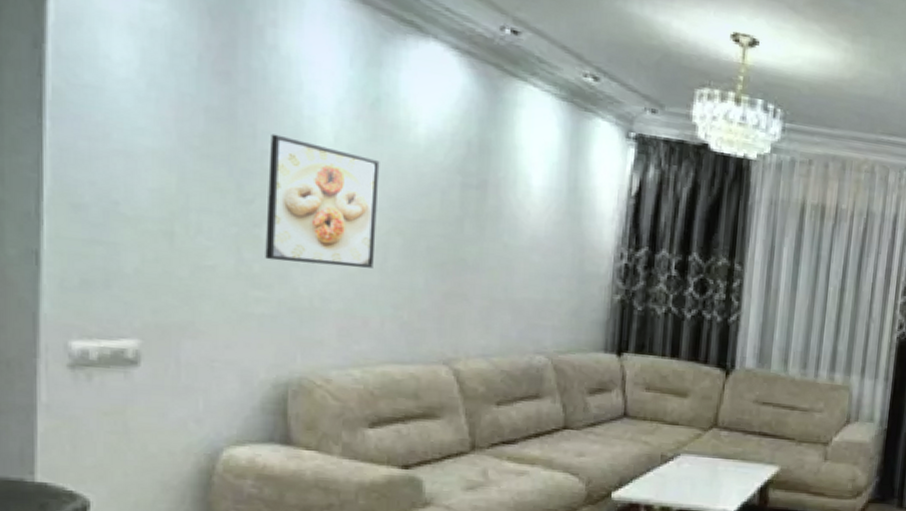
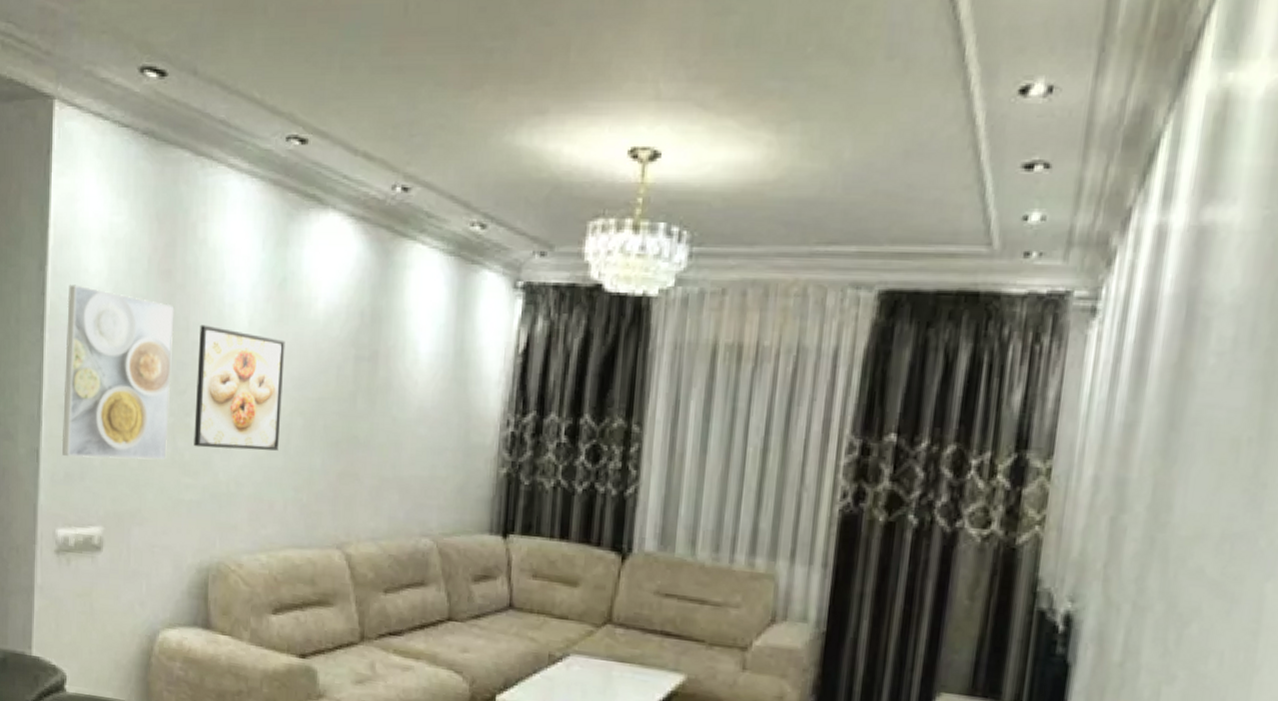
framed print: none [74,69,236,271] -> present [61,284,175,460]

